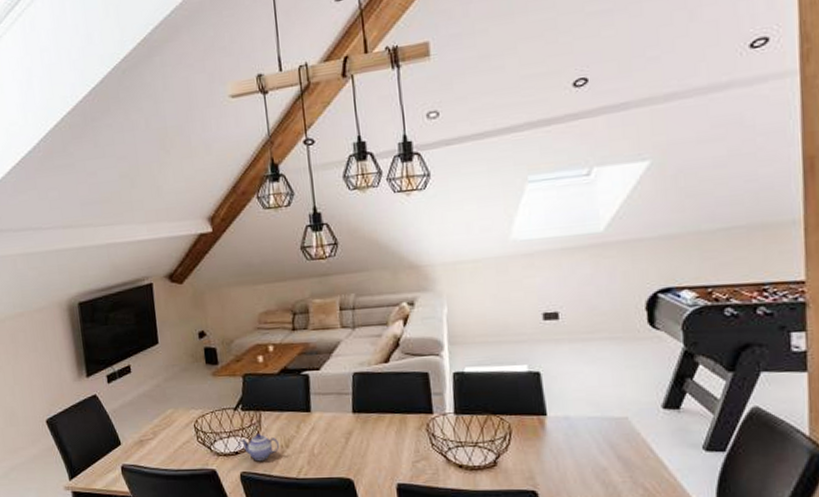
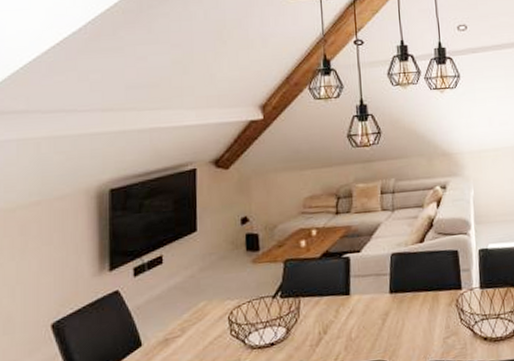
teapot: present [240,433,280,460] -> none [277,320,318,351]

